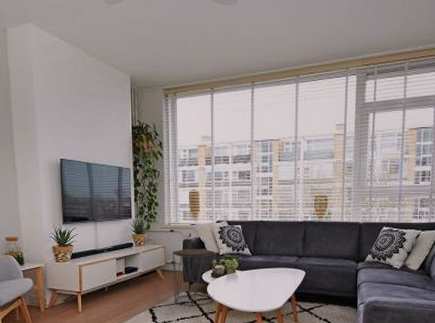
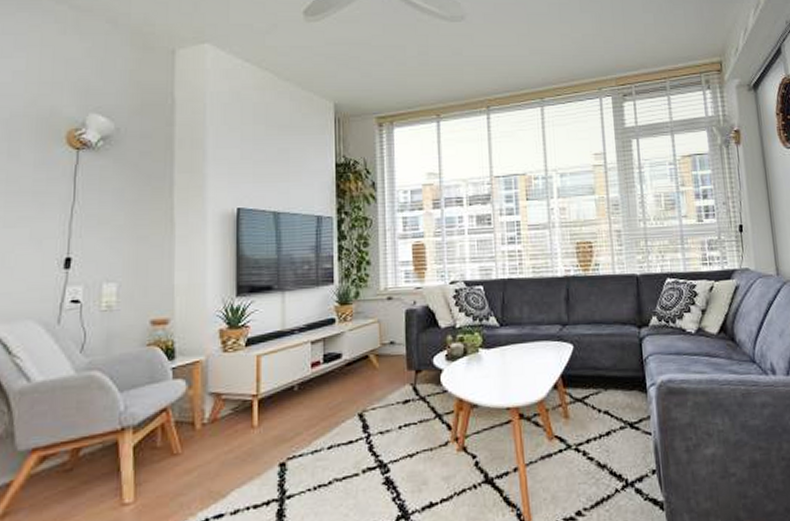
side table: present [172,248,216,307] -> none [390,320,451,407]

